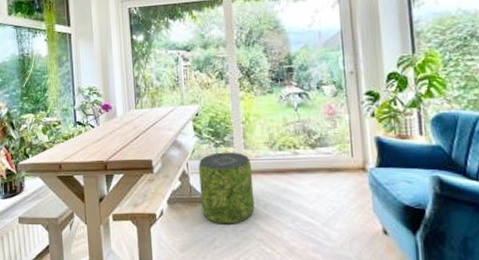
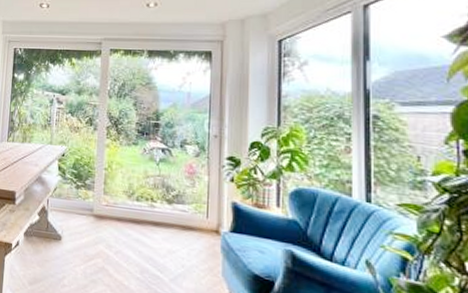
pouf: present [199,151,255,224] -> none [55,193,109,266]

